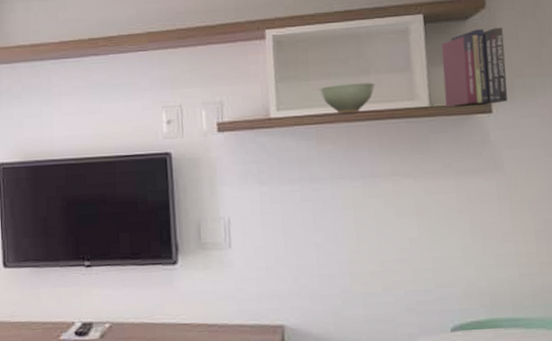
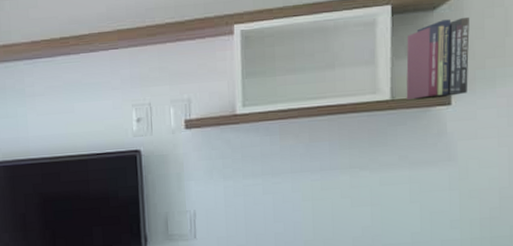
bowl: present [319,82,376,114] -> none [284,76,339,109]

